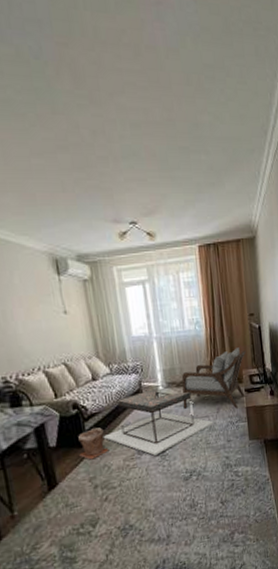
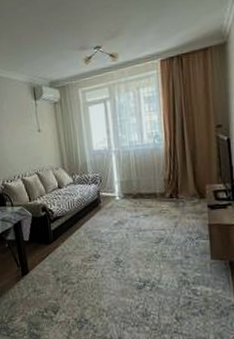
plant pot: present [78,427,109,460] -> none [45,229,70,256]
coffee table: present [103,387,214,455] -> none [65,197,171,260]
armchair: present [181,347,246,409] -> none [138,161,211,225]

